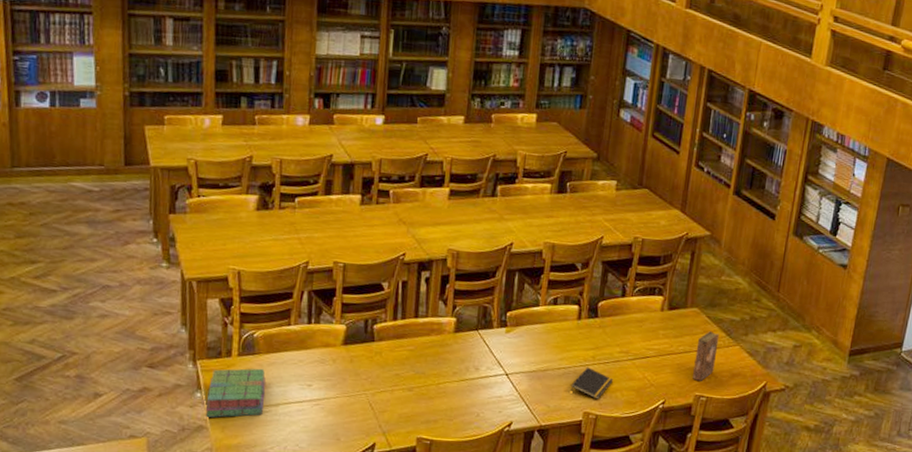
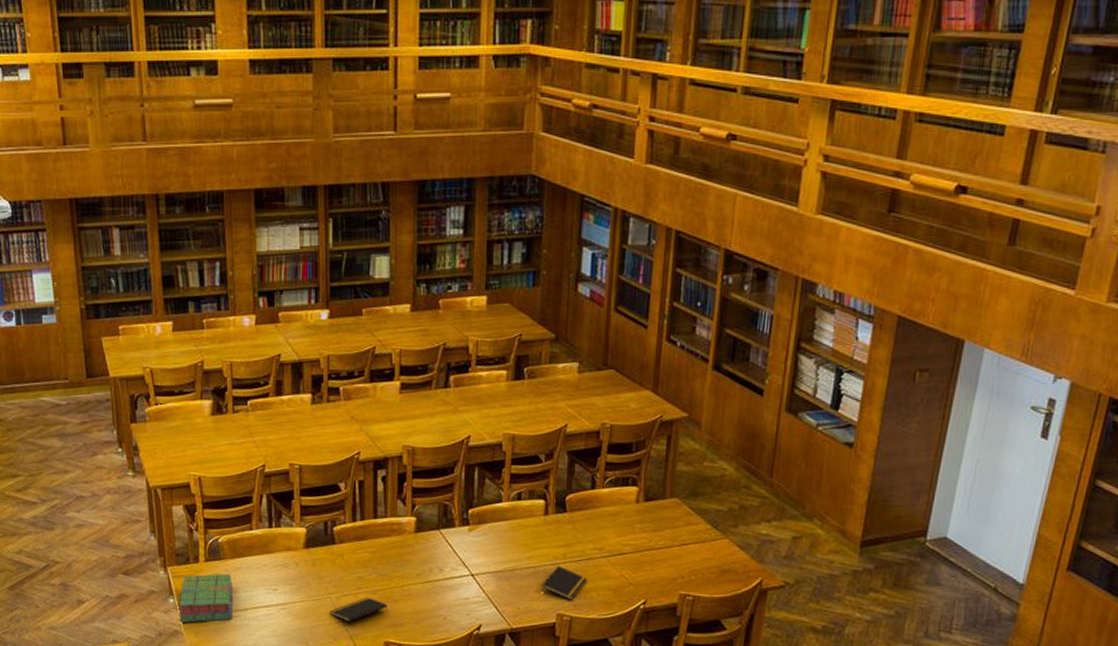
notepad: none [364,393,423,418] -> present [329,596,388,622]
book: present [693,330,720,381] -> none [676,522,705,579]

